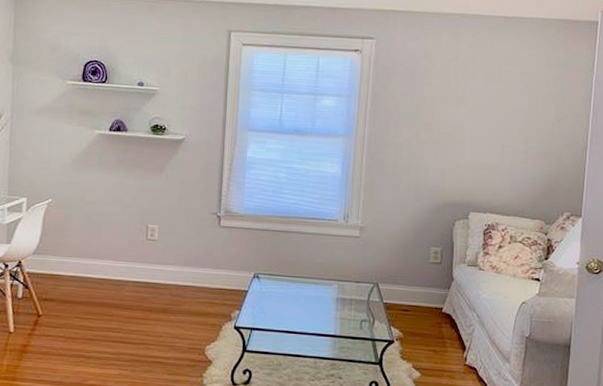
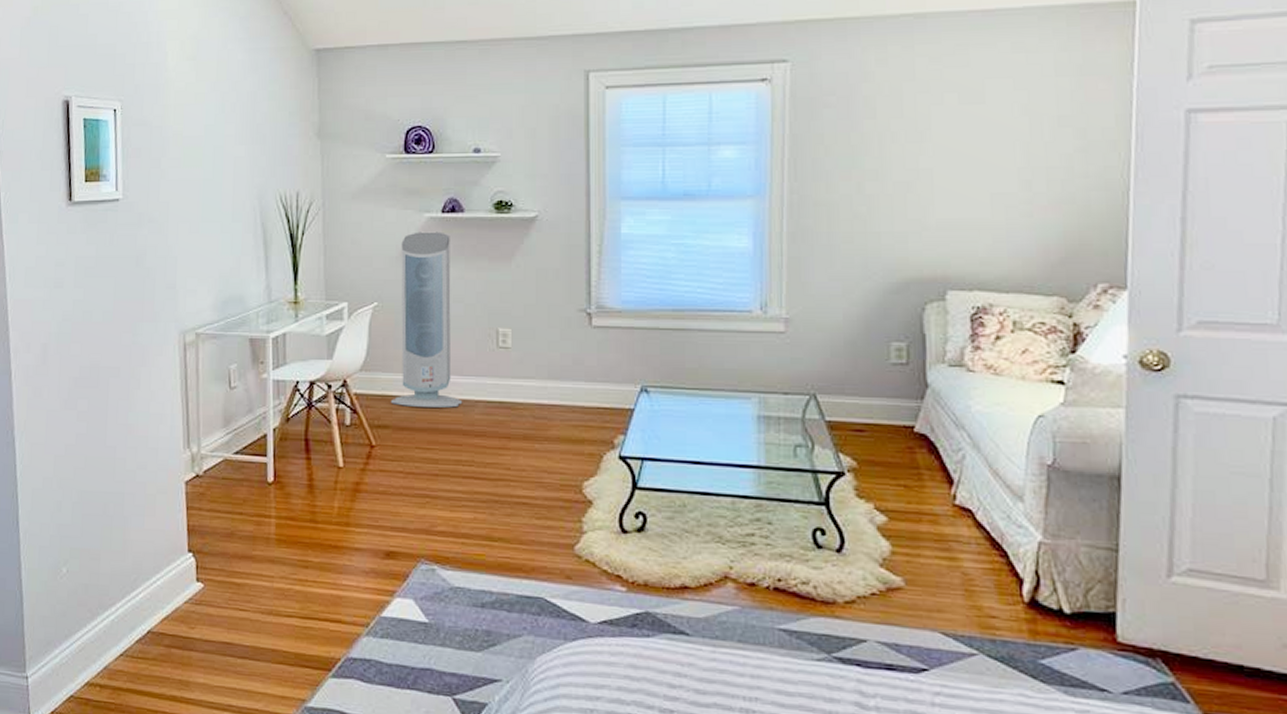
air purifier: none [57,144,116,286] -> present [391,231,463,408]

